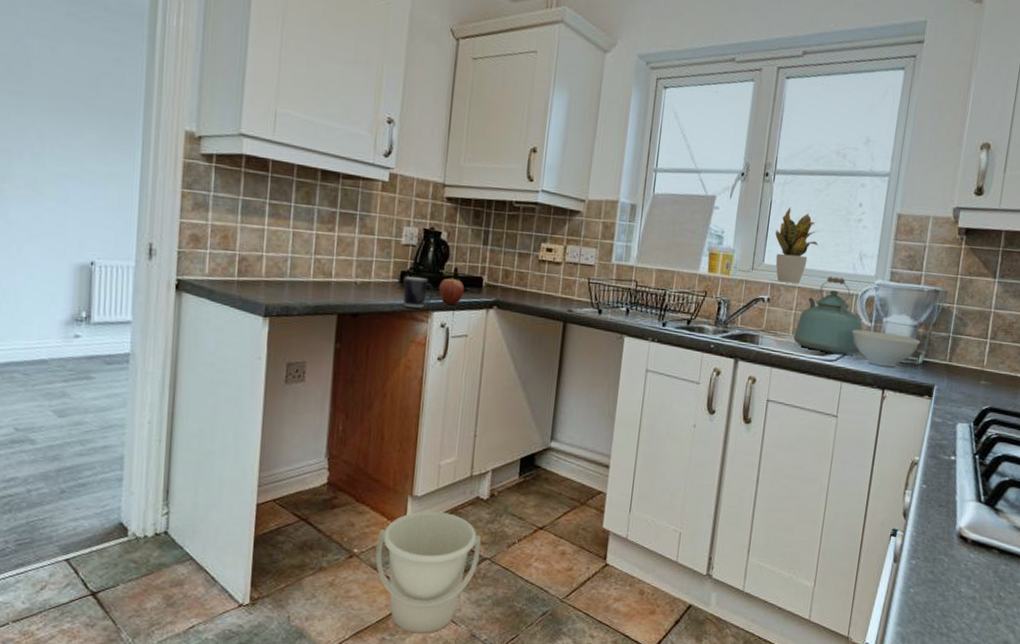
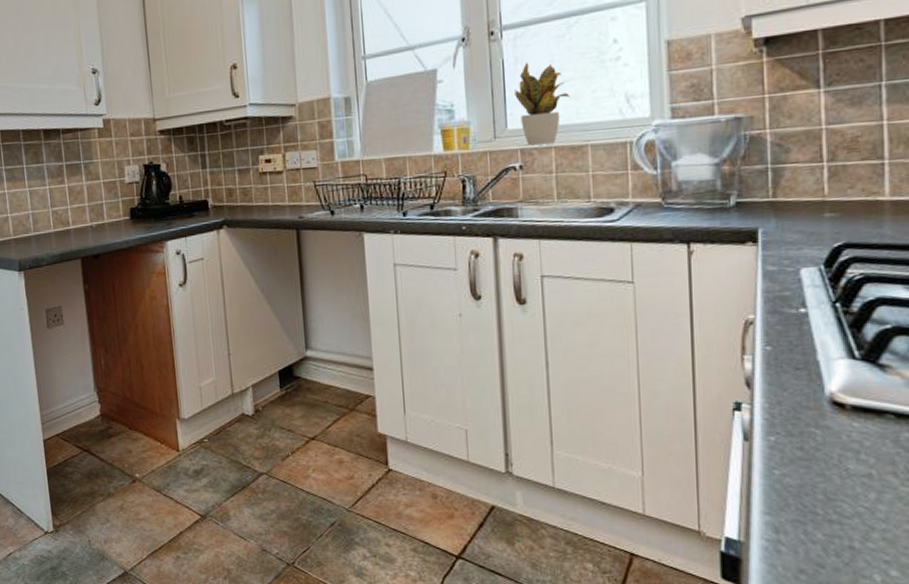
bucket: present [375,510,481,634] -> none [155,431,256,551]
mug: present [402,275,434,308] -> none [133,211,164,241]
fruit: present [438,277,465,305] -> none [167,205,193,232]
kettle: present [793,276,863,356] -> none [560,126,648,214]
bowl: present [851,329,921,369] -> none [632,177,728,219]

